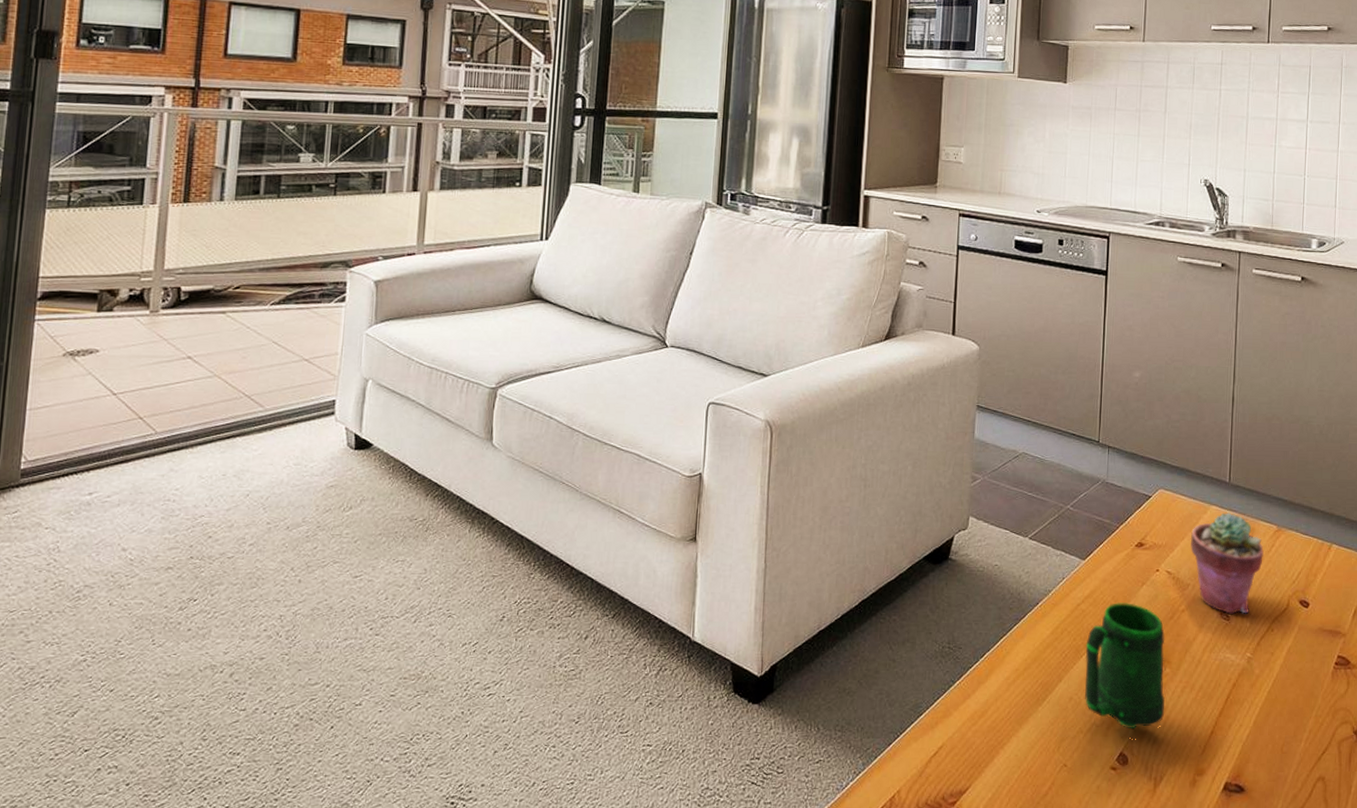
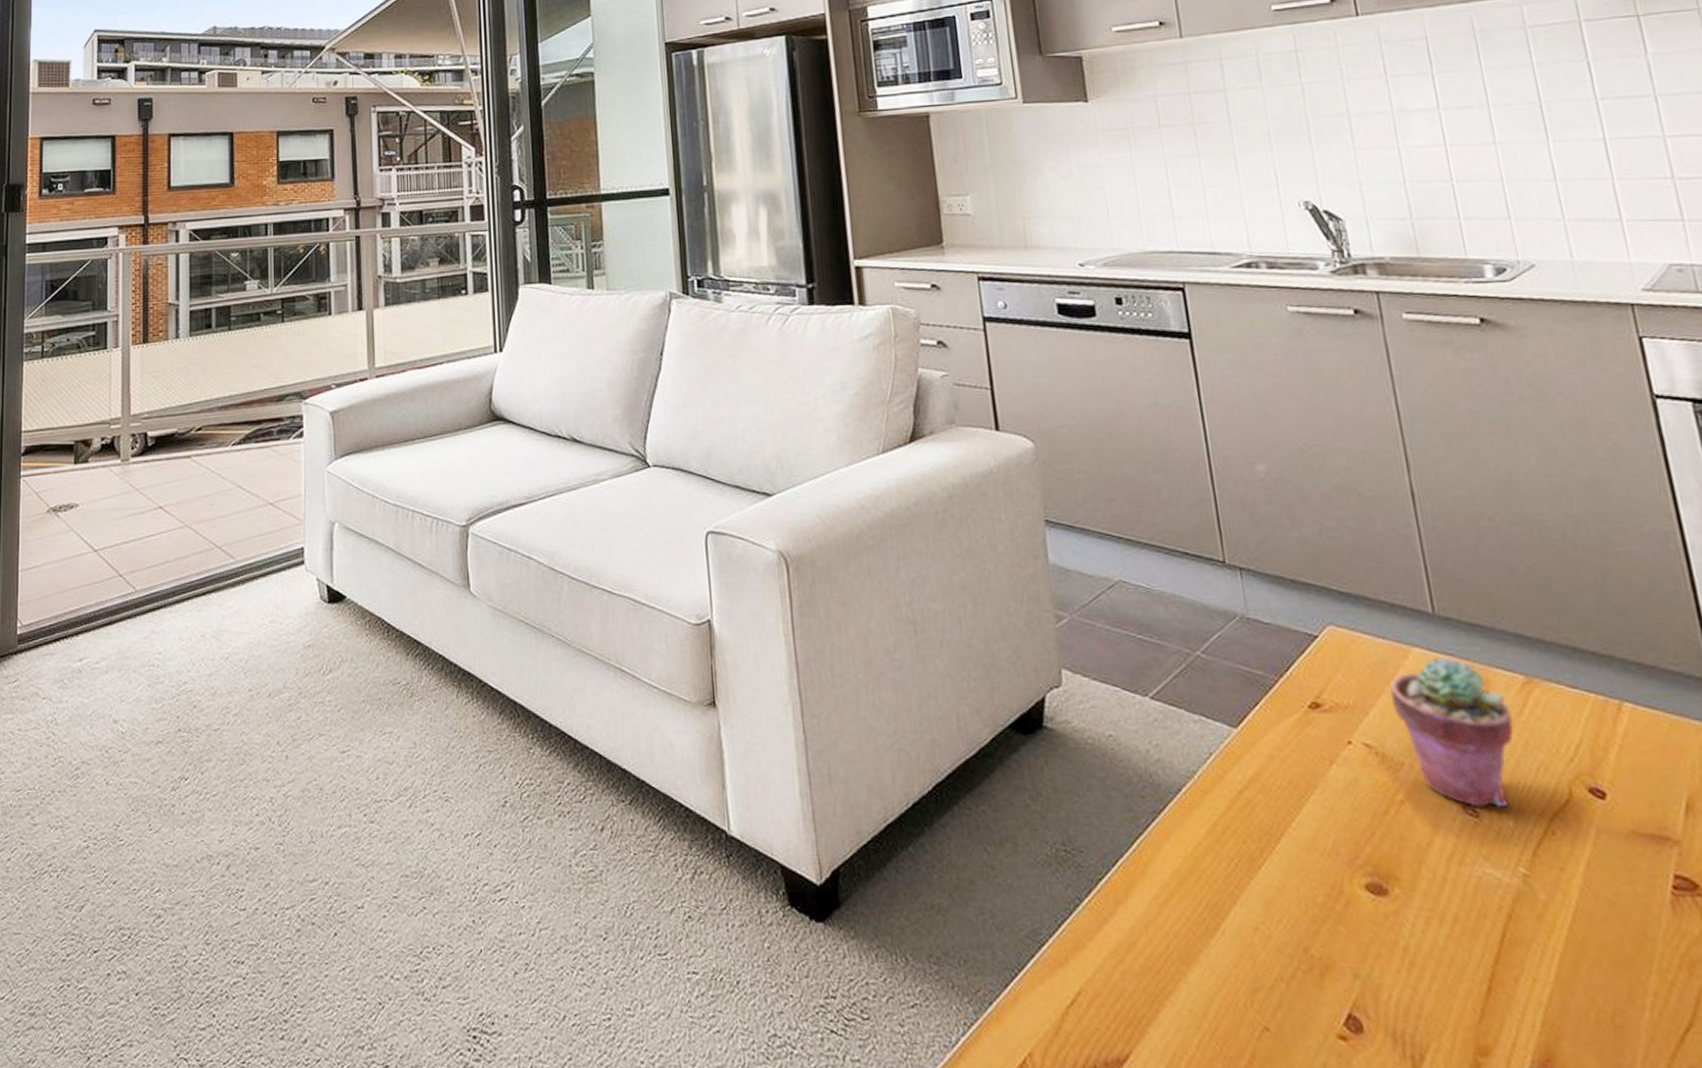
mug: present [1085,603,1165,728] -> none [1262,789,1407,977]

